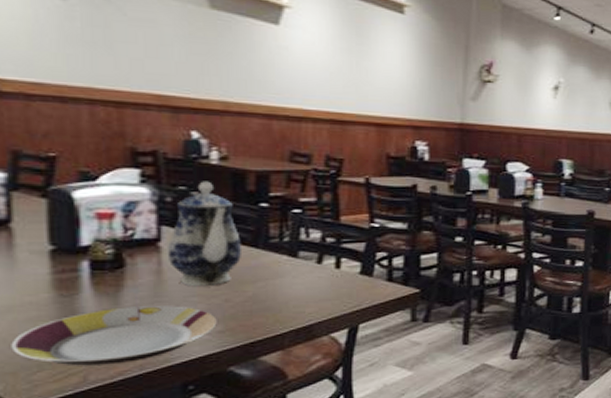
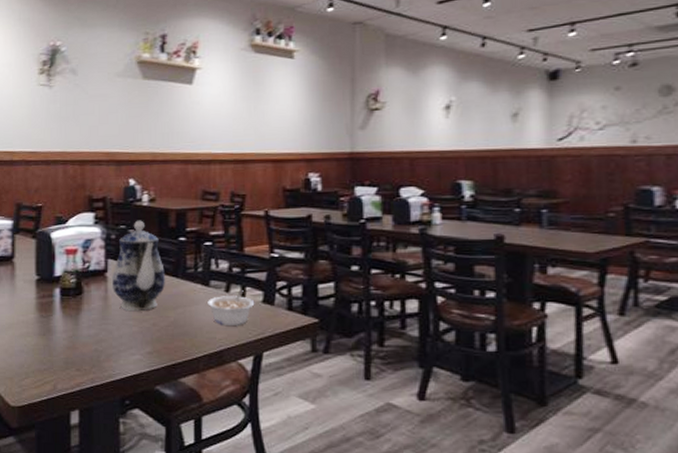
plate: present [11,306,217,366] -> none [10,327,147,377]
legume: none [295,261,351,298] -> present [207,290,255,325]

